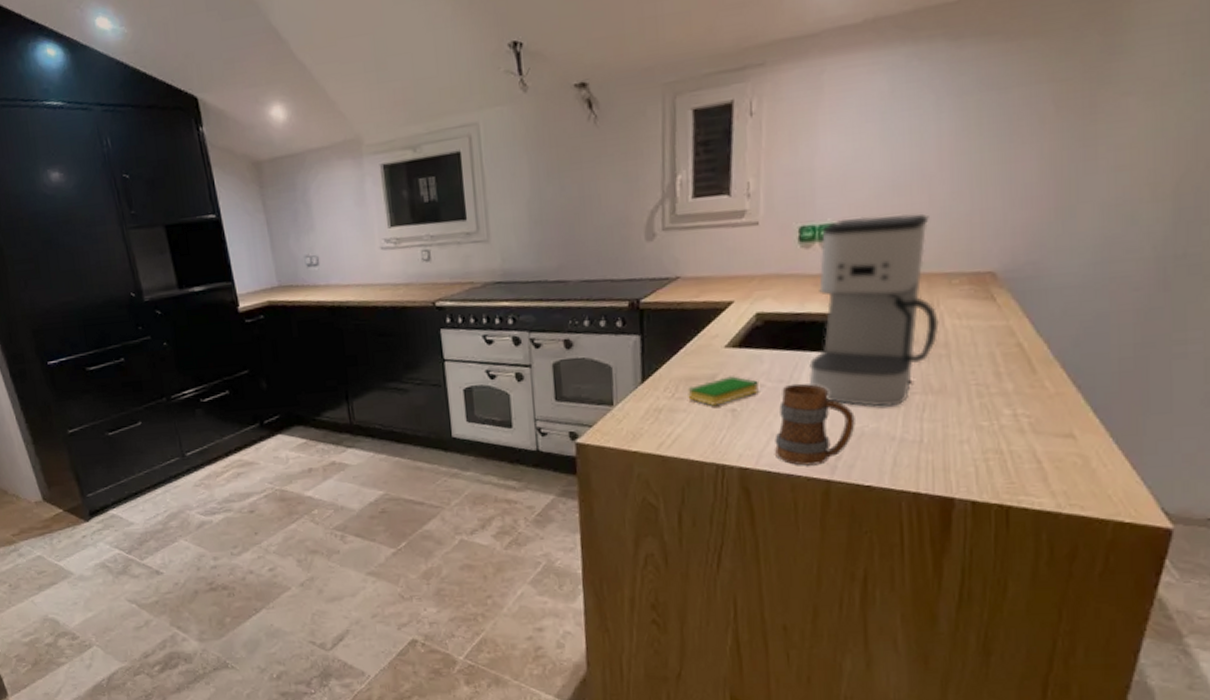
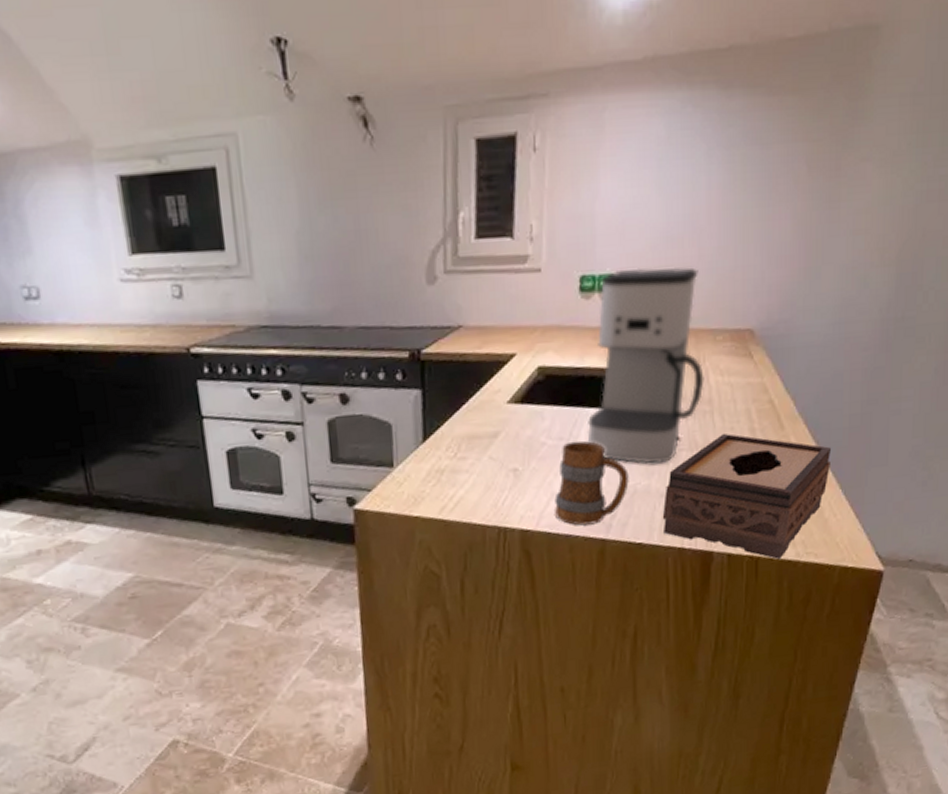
dish sponge: present [688,376,759,406] -> none [470,433,540,465]
tissue box: none [893,376,1098,510] -> present [662,433,832,559]

